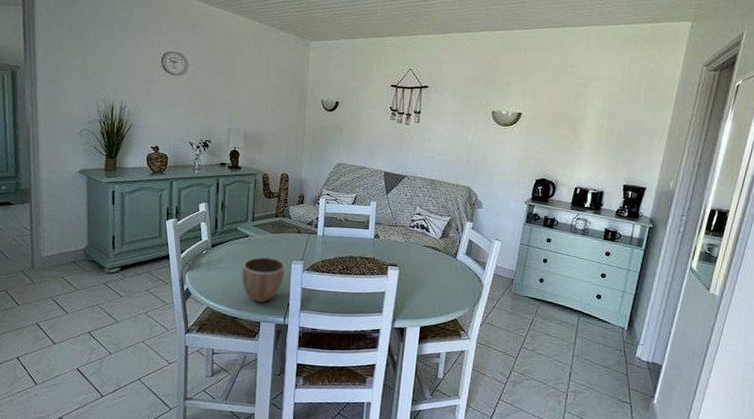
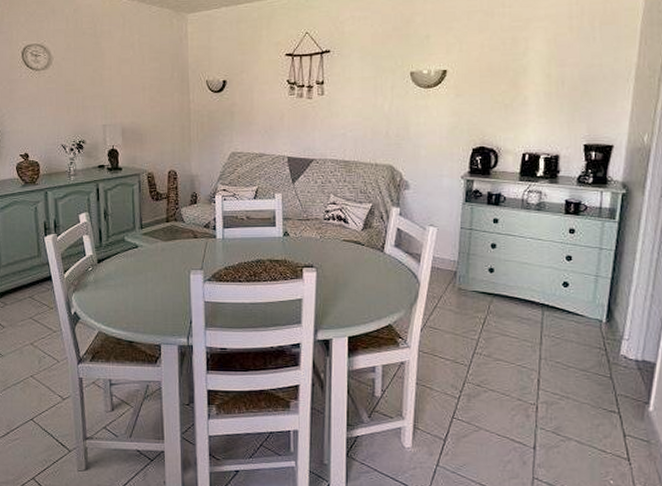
decorative bowl: present [241,256,286,303] -> none [133,268,184,322]

